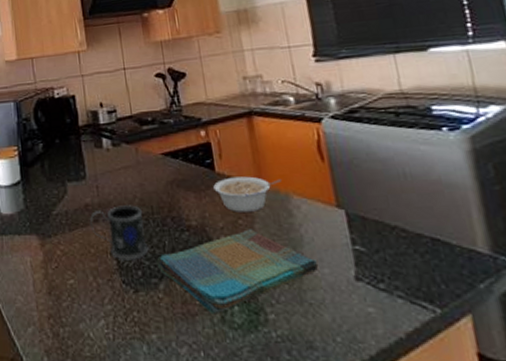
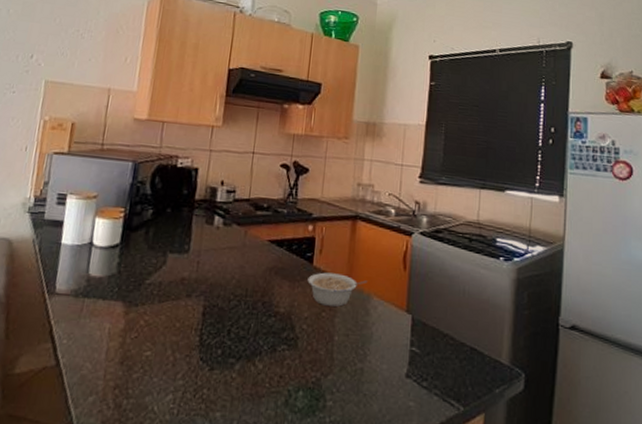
mug: present [89,204,149,261] -> none [181,283,237,339]
dish towel: present [156,229,319,315] -> none [238,322,380,398]

